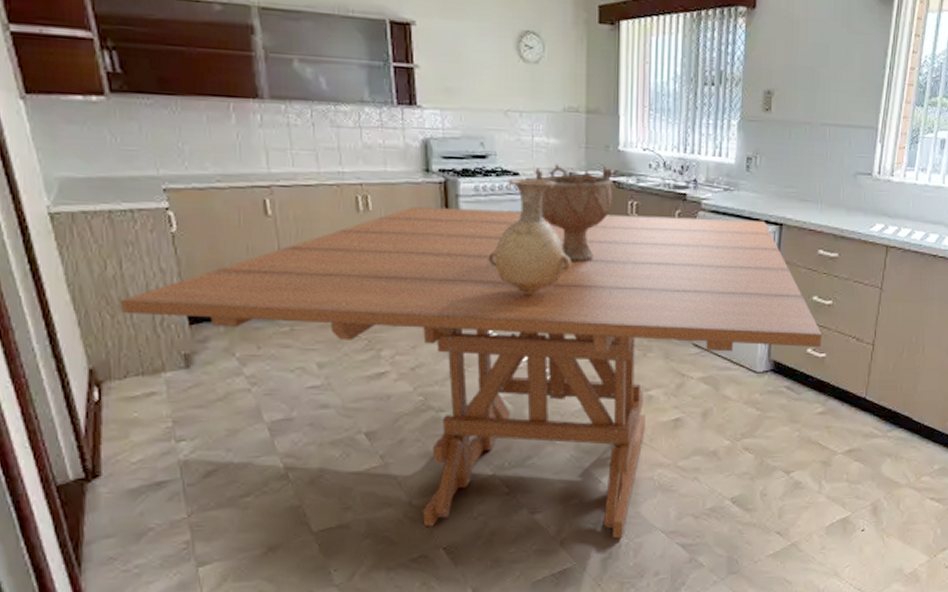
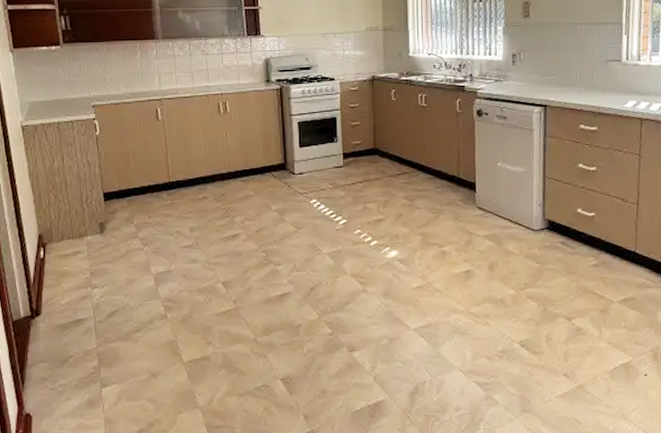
dining table: present [120,207,822,539] -> none [61,103,590,376]
vase: present [488,178,572,295] -> none [313,82,376,171]
decorative bowl: present [535,164,615,261] -> none [346,68,408,143]

